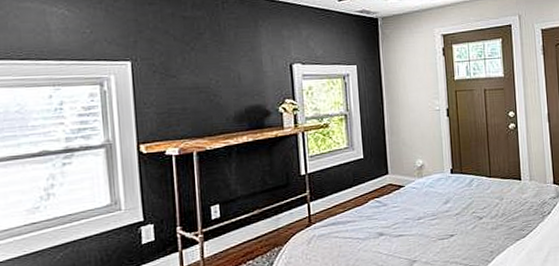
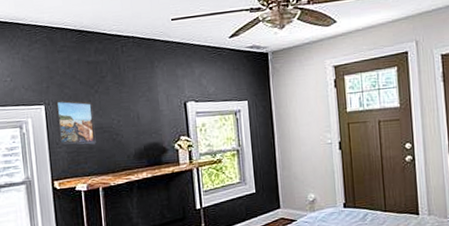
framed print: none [144,56,191,106] -> present [55,100,96,145]

